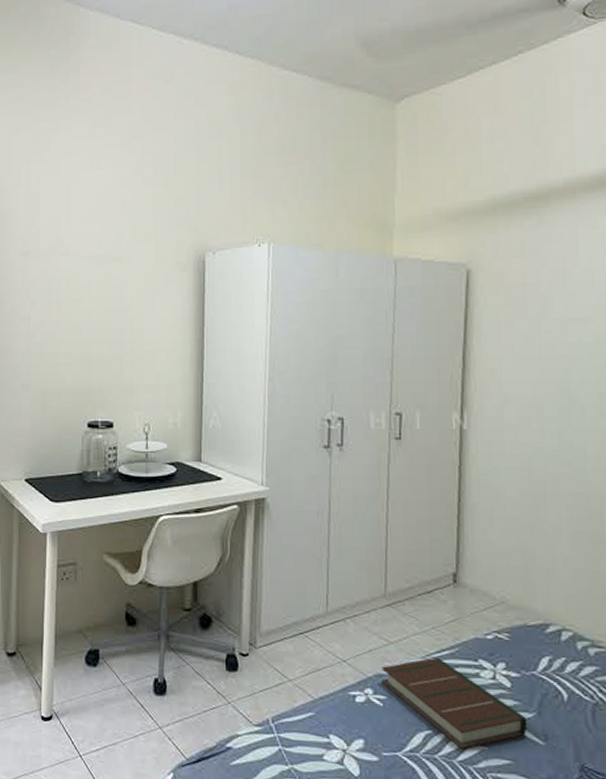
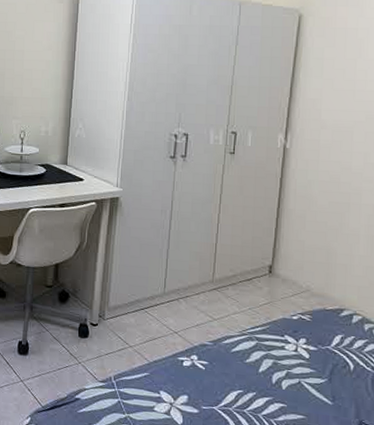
book: present [381,657,528,749] -> none [204,332,320,406]

